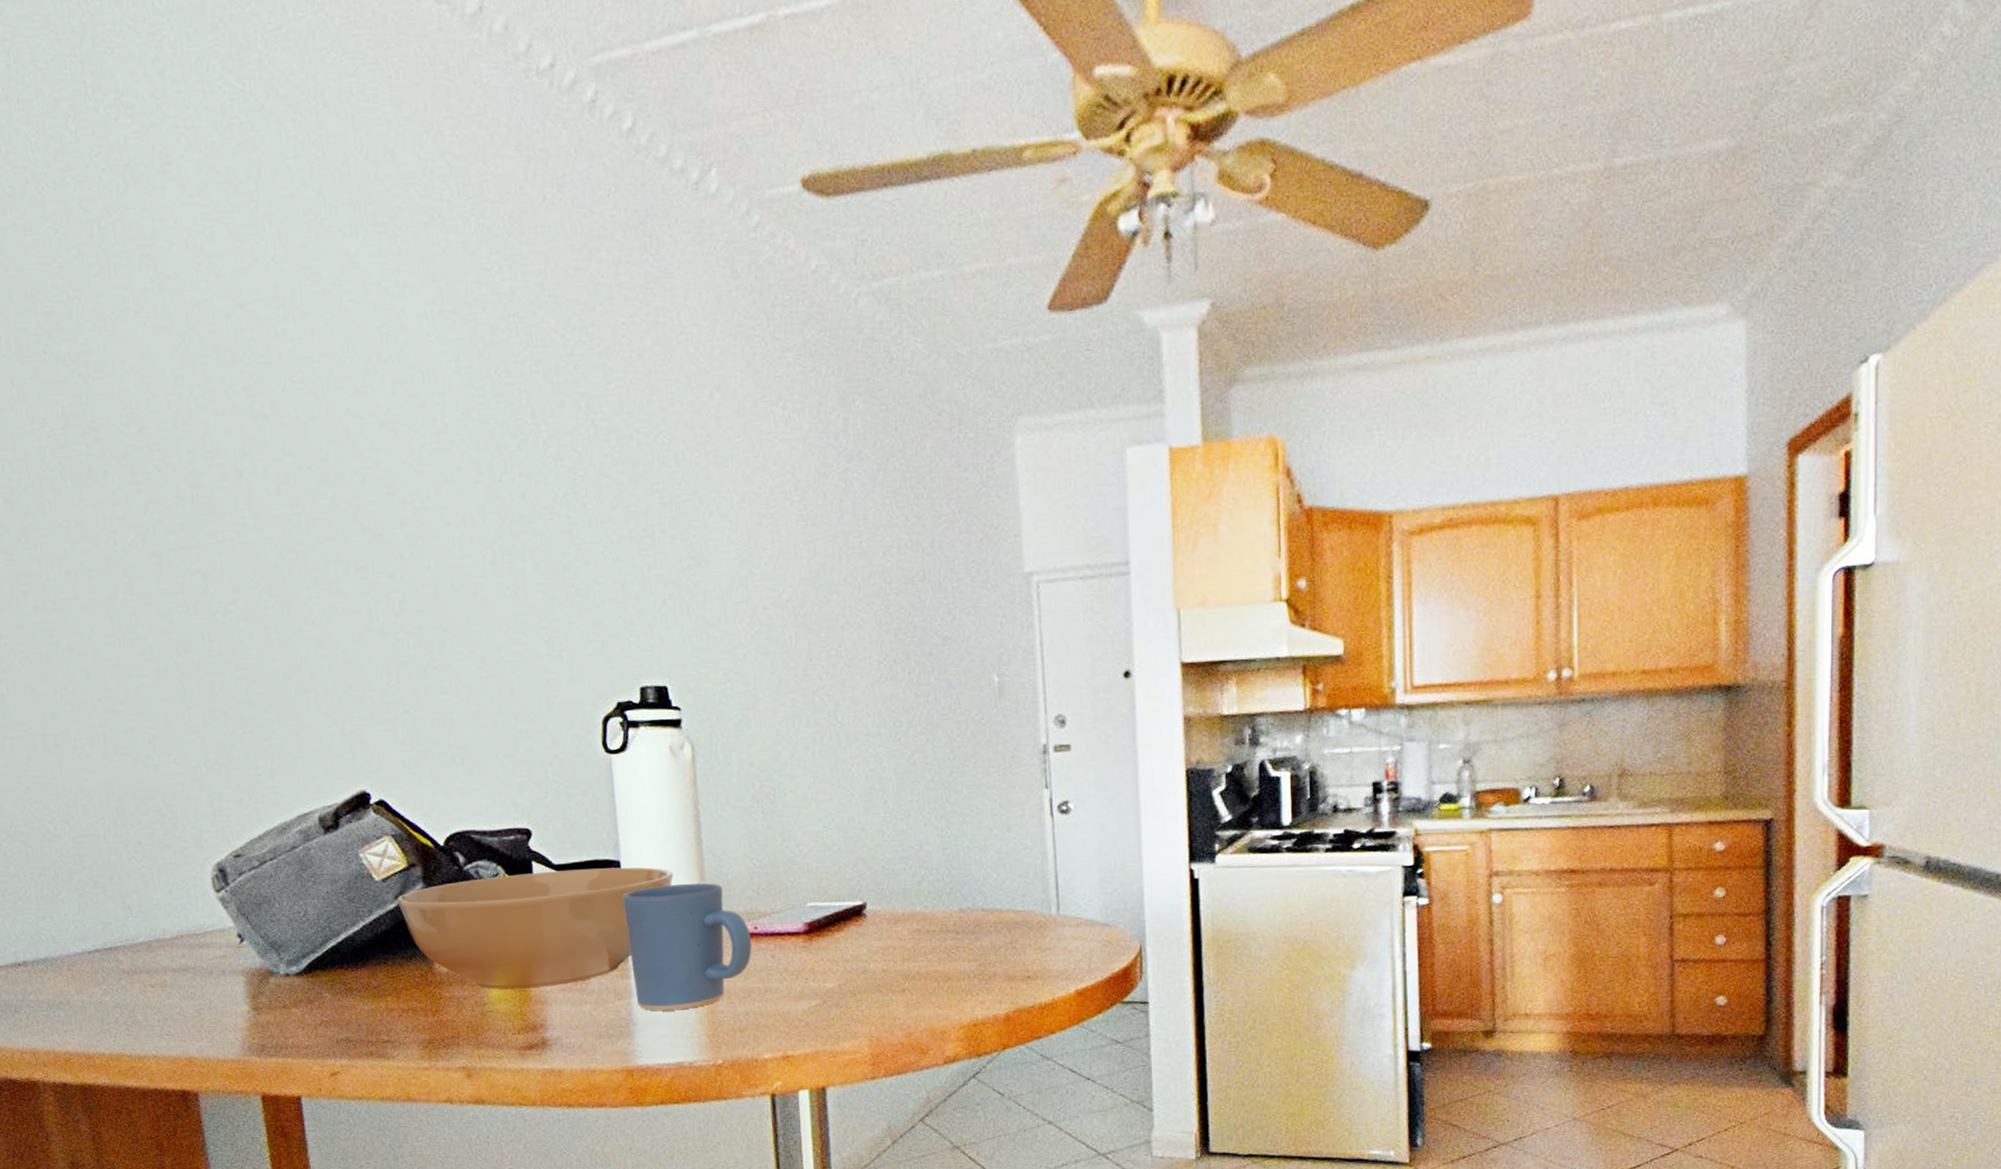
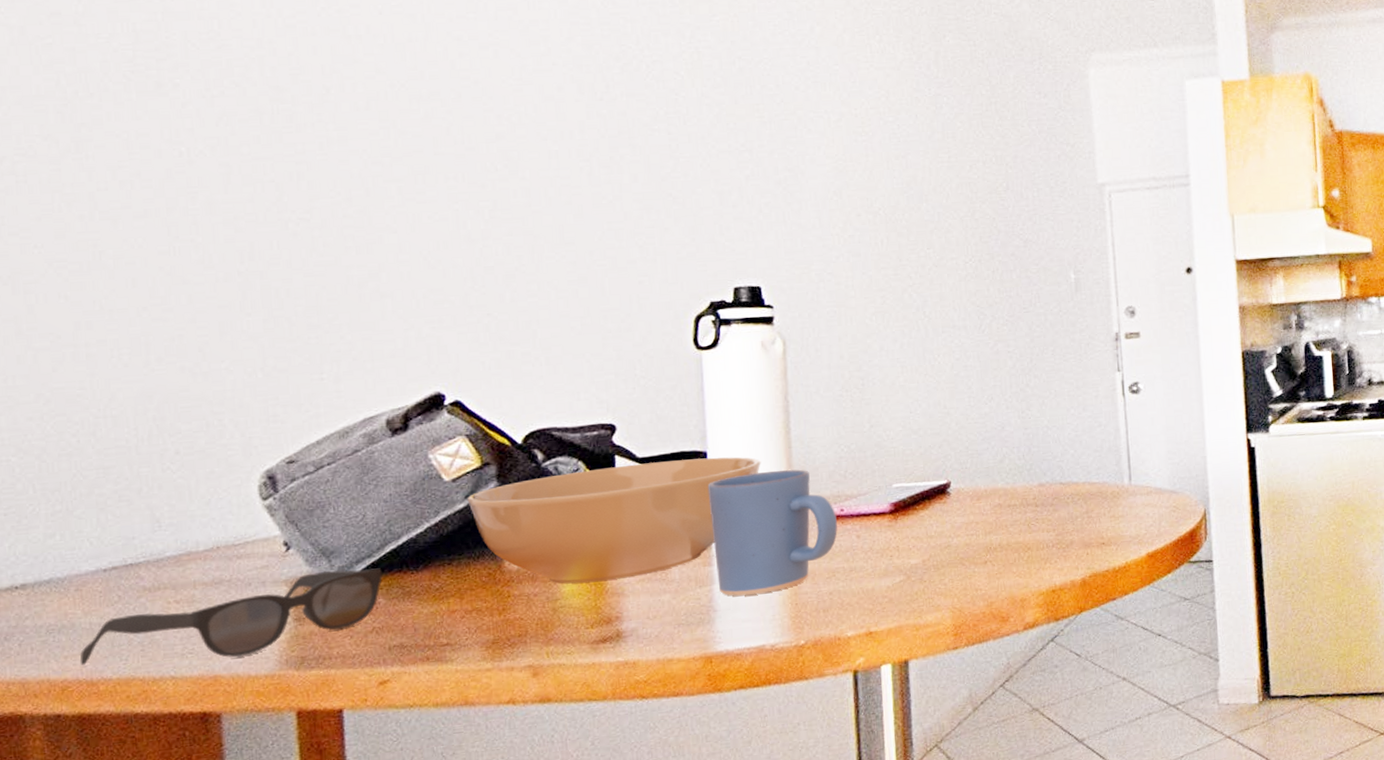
sunglasses: none [77,963,327,1041] -> present [80,568,383,665]

